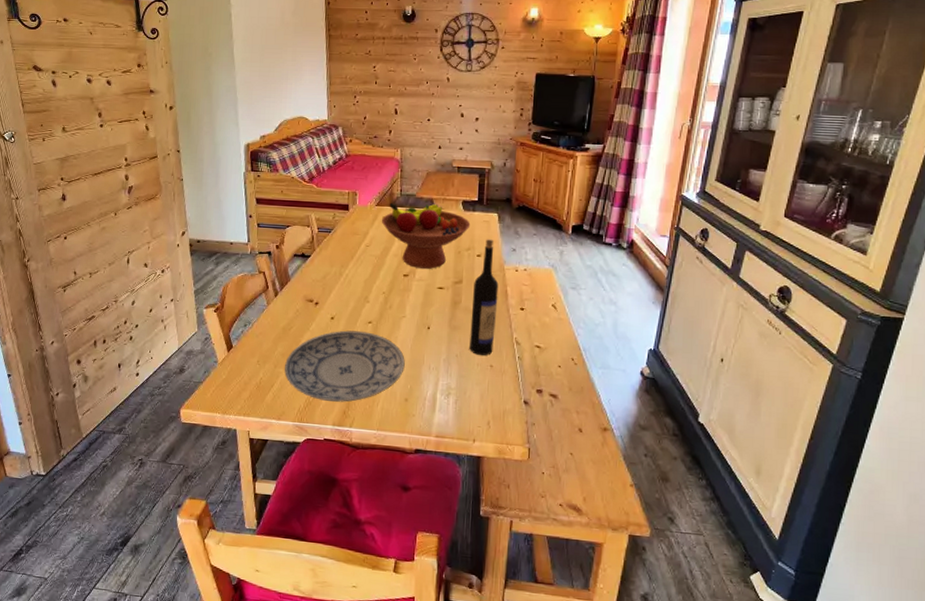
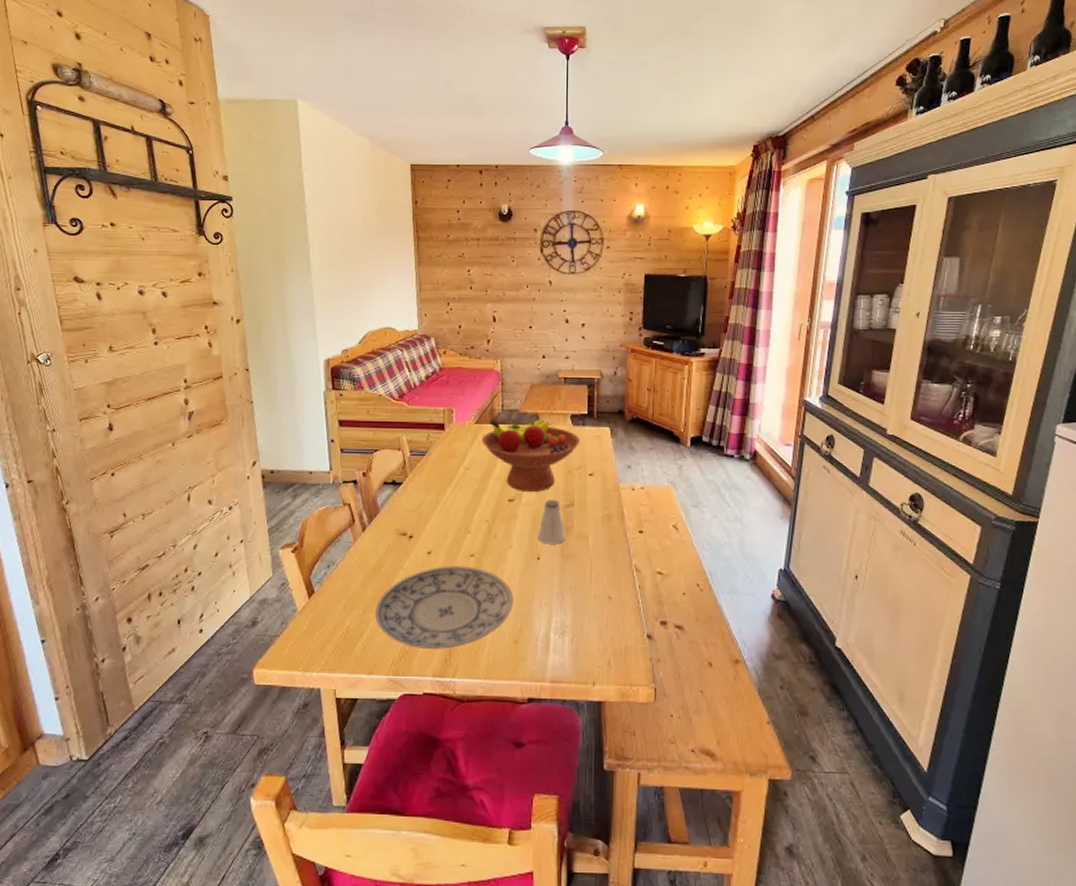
saltshaker: none [428,277,454,317] -> present [537,500,566,544]
wine bottle: present [469,239,499,355] -> none [585,456,614,586]

